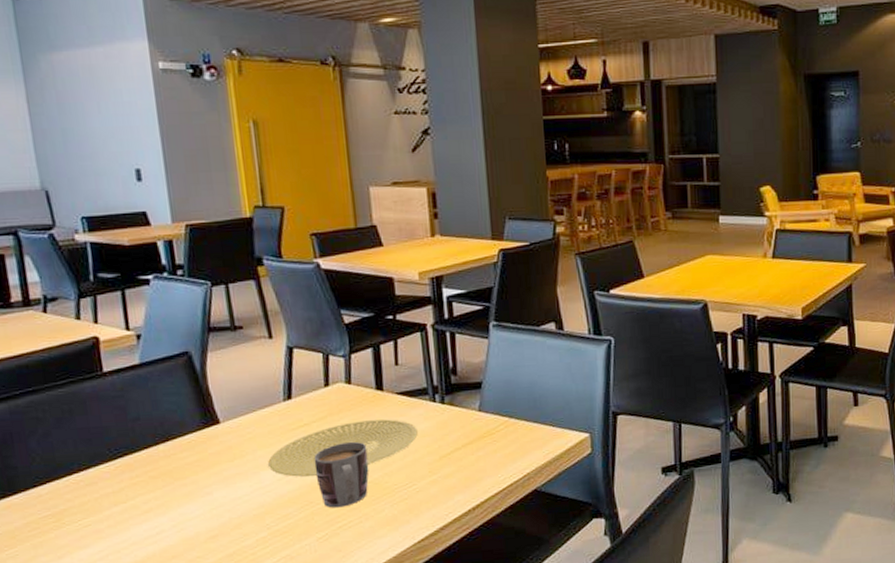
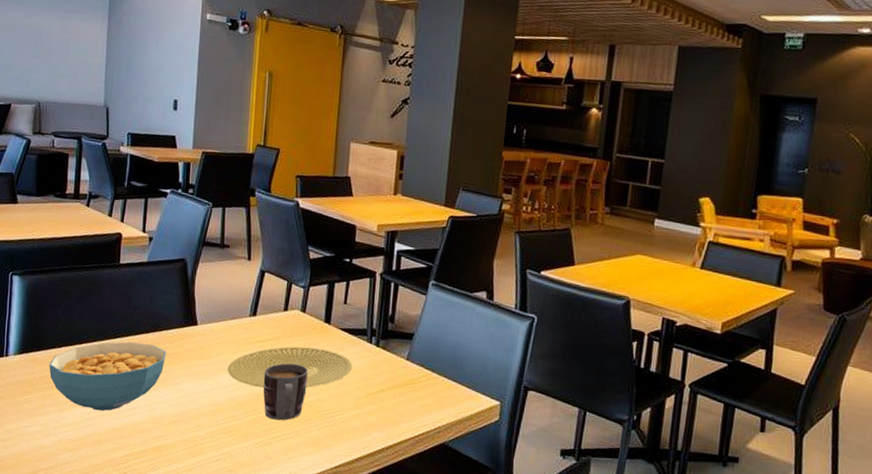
cereal bowl: none [32,457,187,547] -> present [49,341,167,412]

